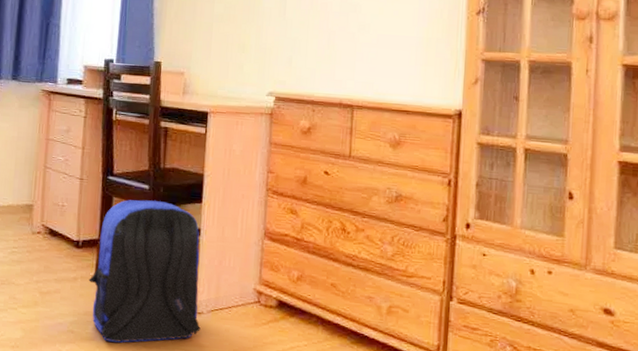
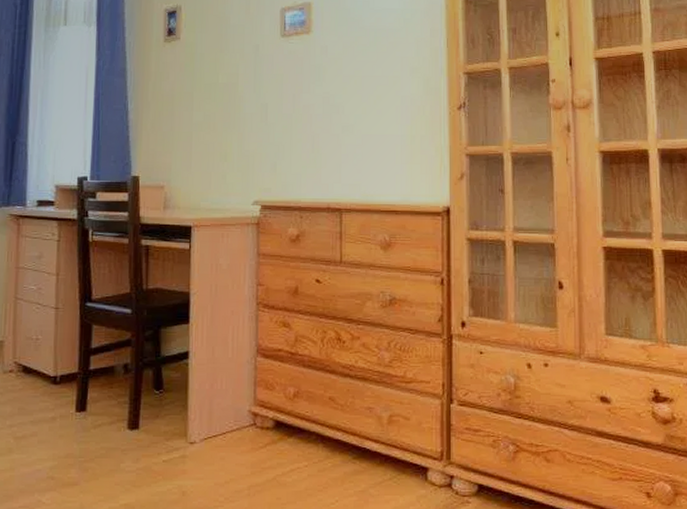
backpack: present [88,200,201,343] -> none [69,325,194,486]

